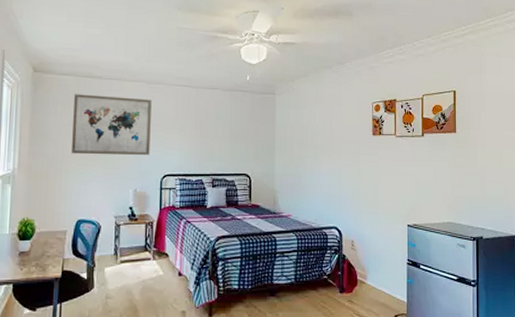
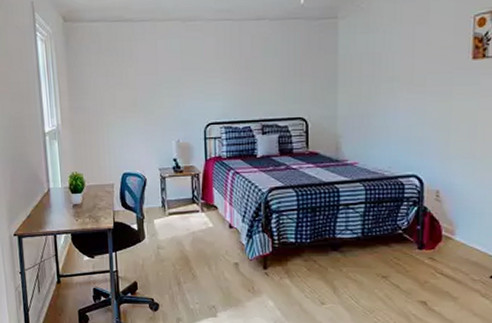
wall art: present [72,94,152,156] -> none [107,39,191,107]

